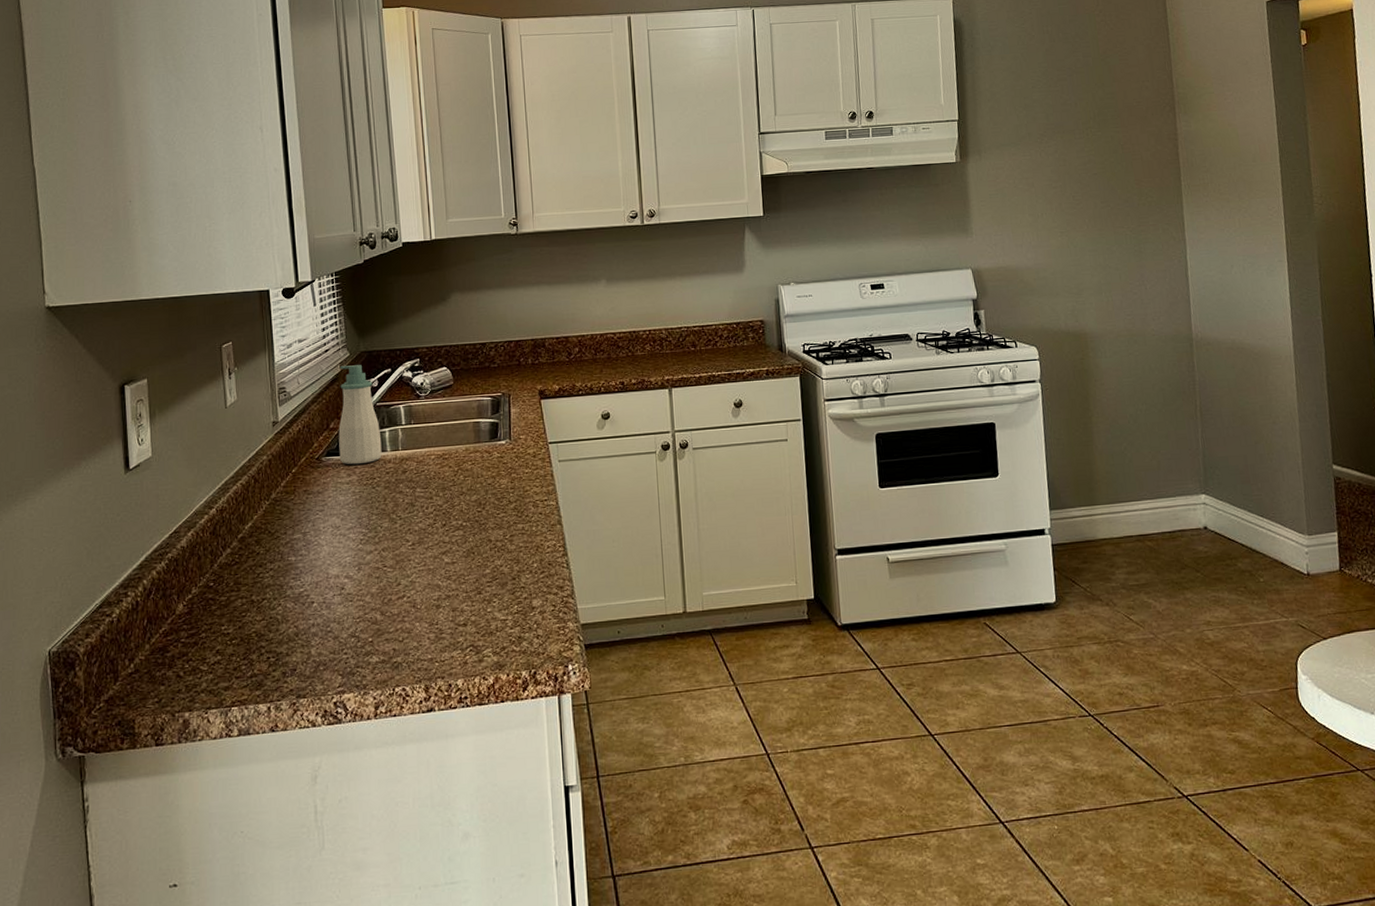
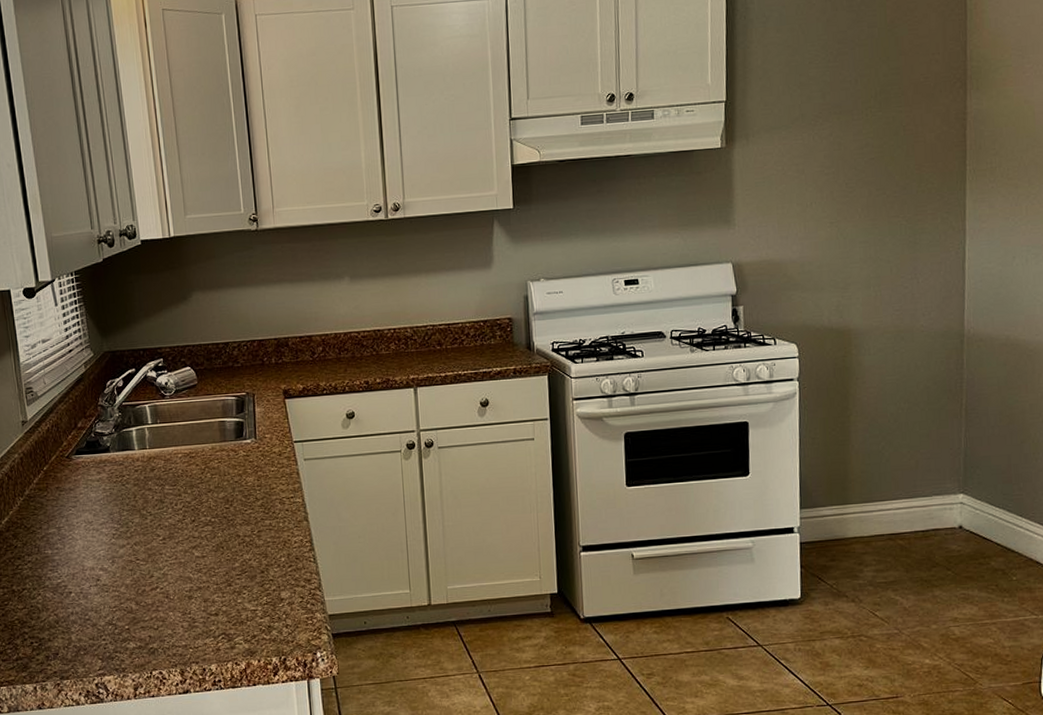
soap bottle: present [338,365,382,465] -> none [84,365,130,463]

